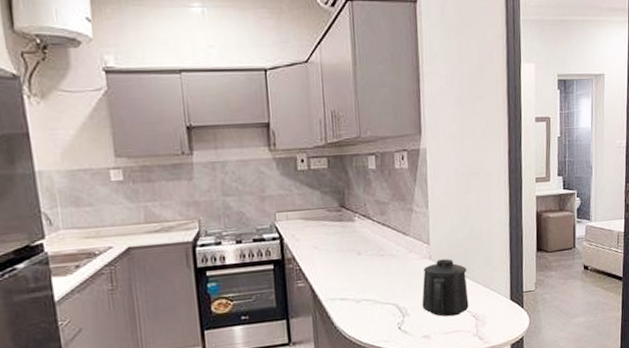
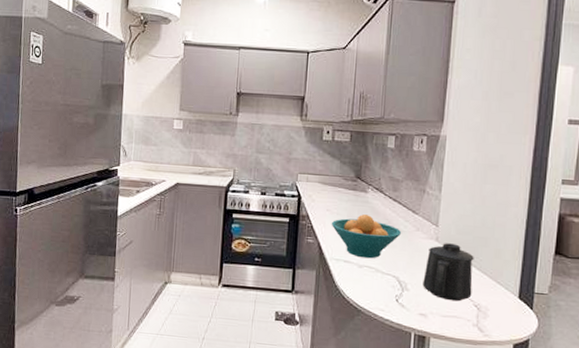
fruit bowl: none [320,245,395,292] -> present [331,214,402,259]

